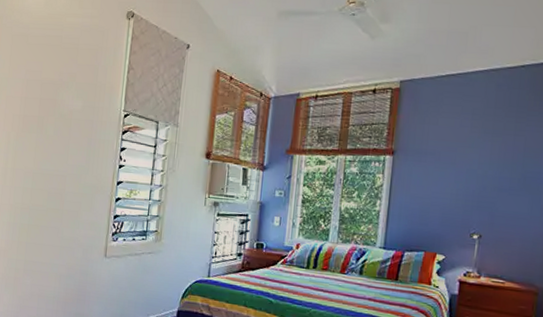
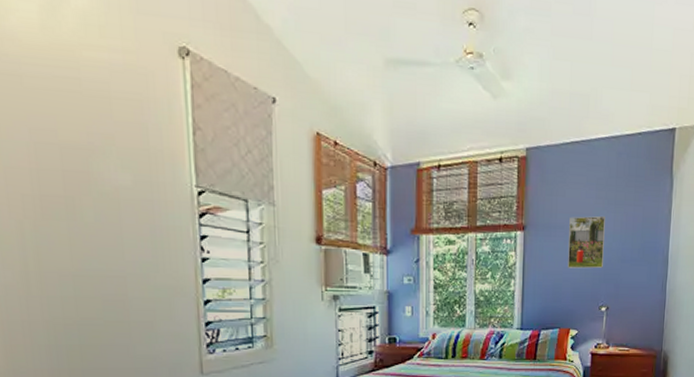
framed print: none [437,144,481,196] -> present [568,215,605,269]

